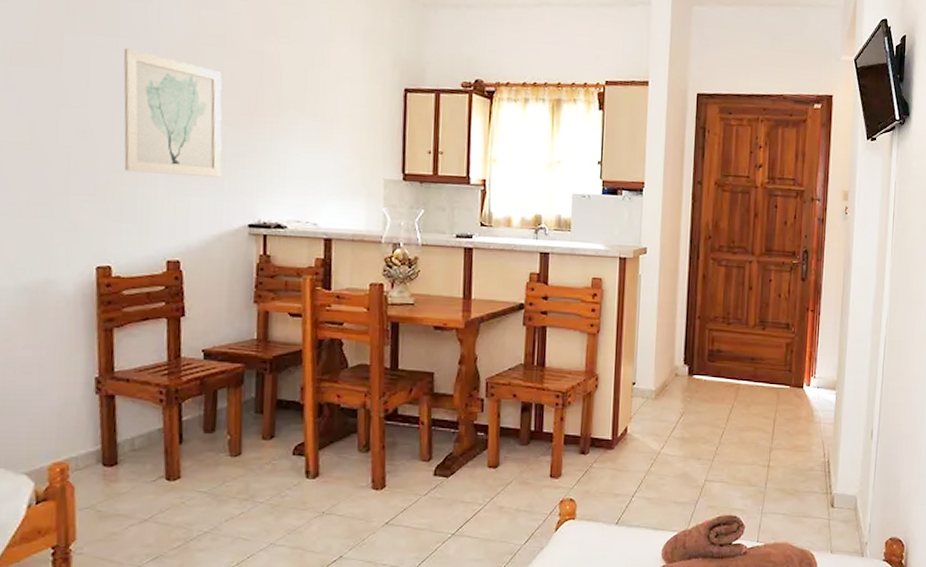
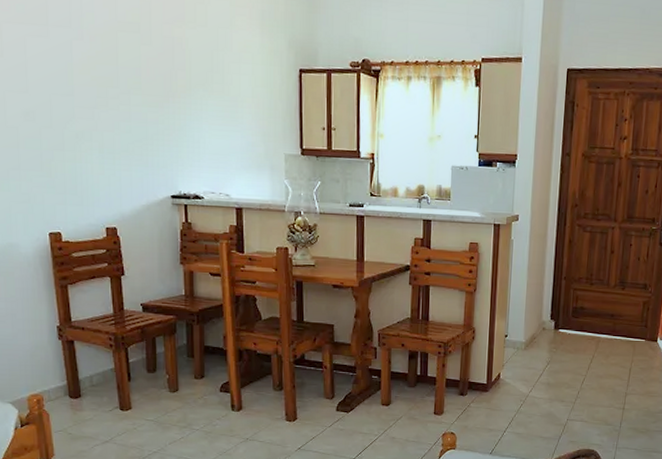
wall art: present [123,48,222,177] -> none [53,36,146,154]

